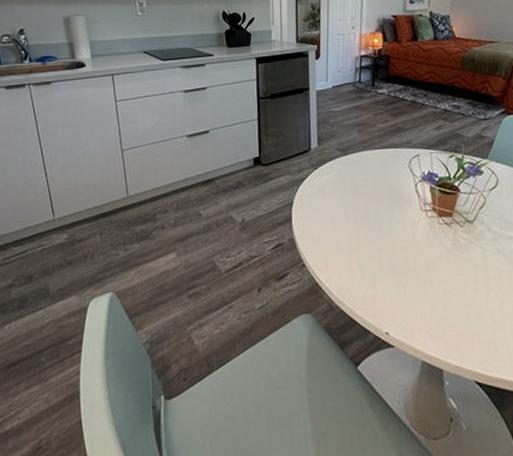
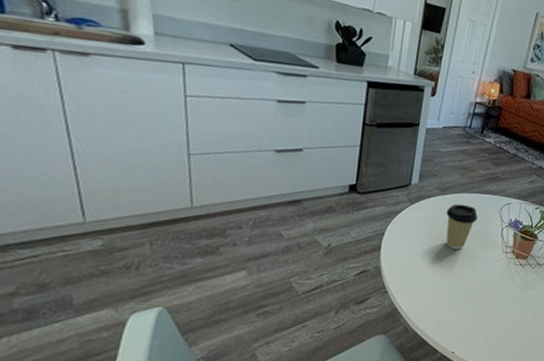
coffee cup: none [351,162,386,213] -> present [446,204,478,249]

